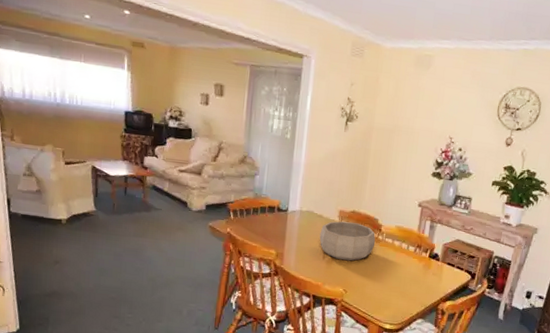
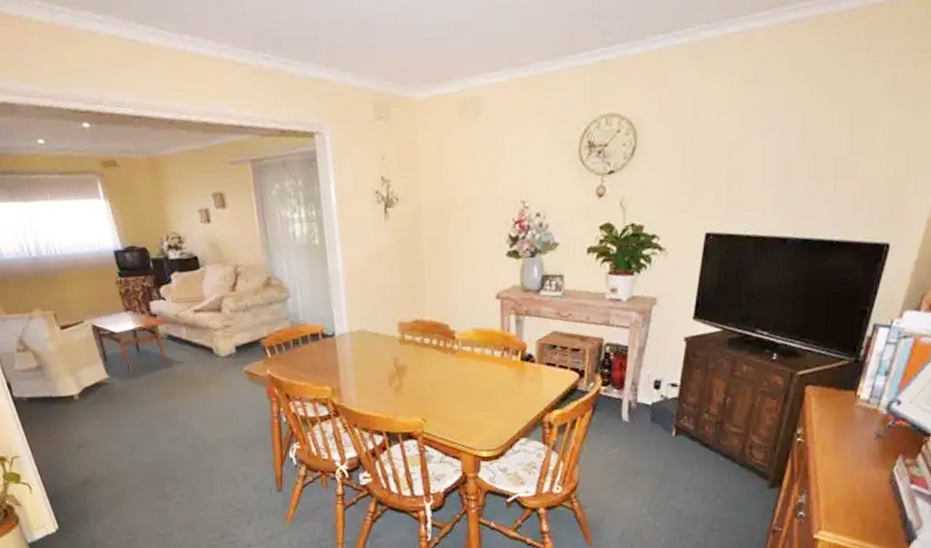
decorative bowl: present [319,221,376,261] -> none [379,334,451,384]

